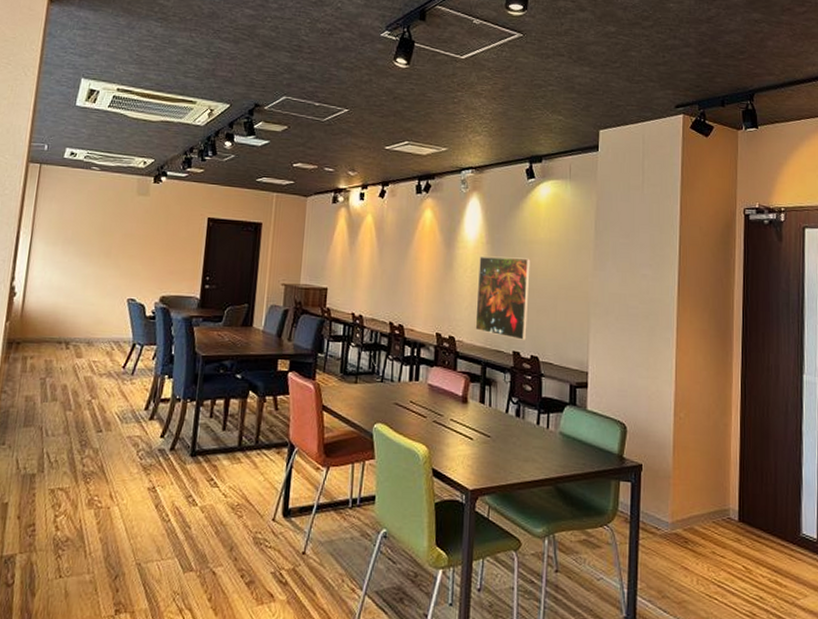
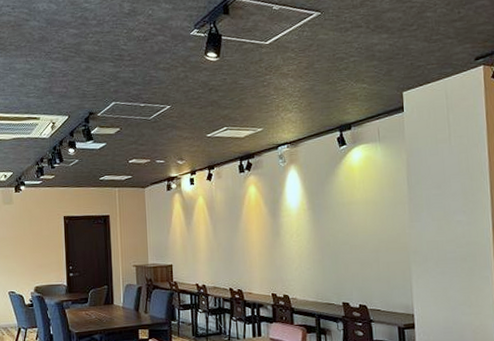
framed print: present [475,256,531,340] -> none [303,218,354,292]

